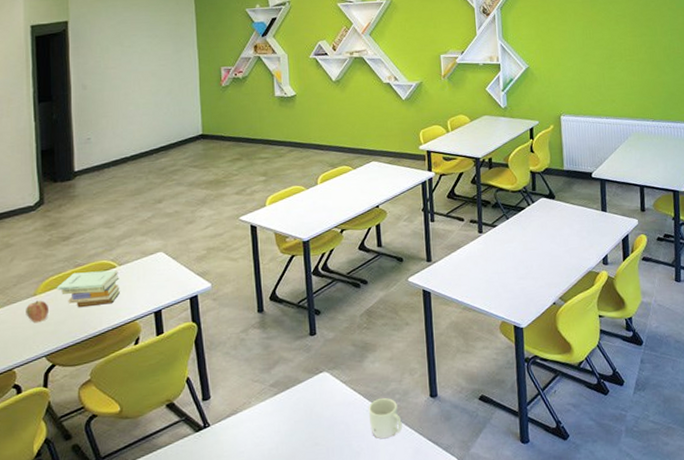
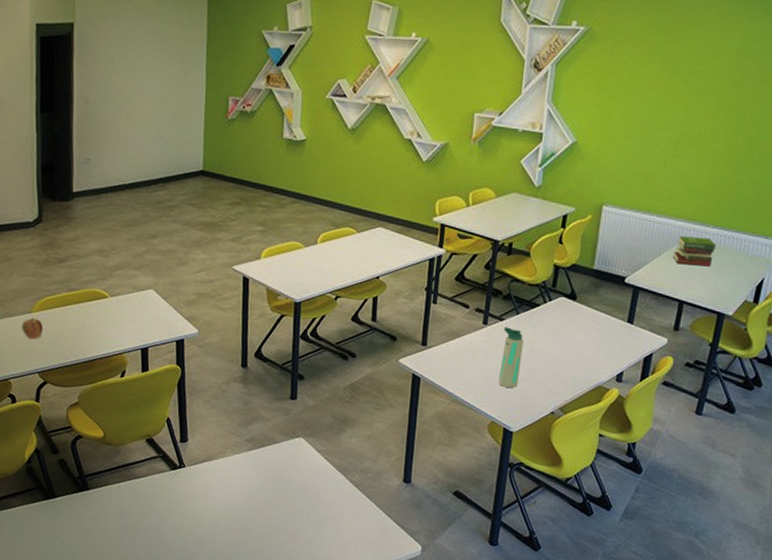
books: present [56,270,120,308] -> none [50,297,110,333]
mug: present [368,397,402,439] -> none [338,473,371,513]
water bottle: none [498,232,519,288] -> present [498,327,524,389]
books: none [626,130,659,155] -> present [673,236,717,267]

